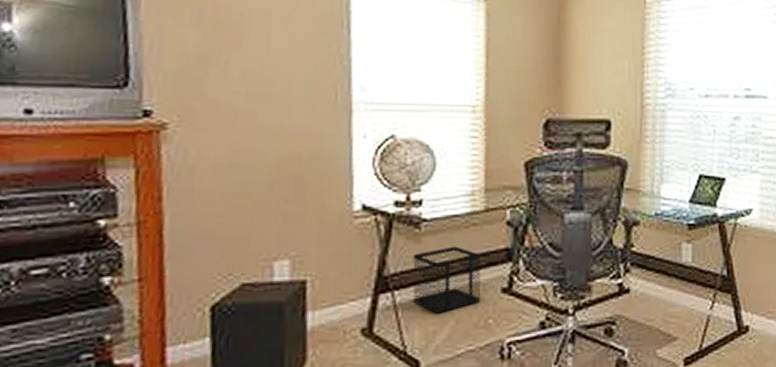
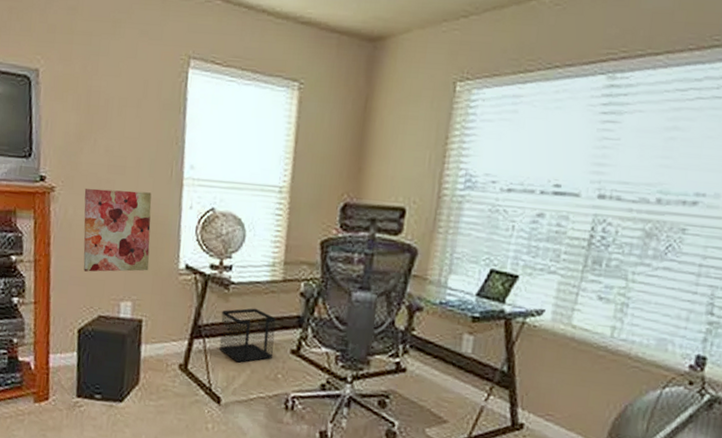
wall art: none [213,121,312,229] -> present [83,188,152,272]

